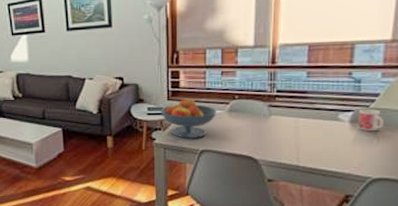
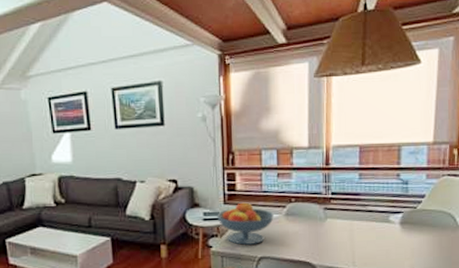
mug: present [358,108,384,132] -> none [407,210,430,233]

